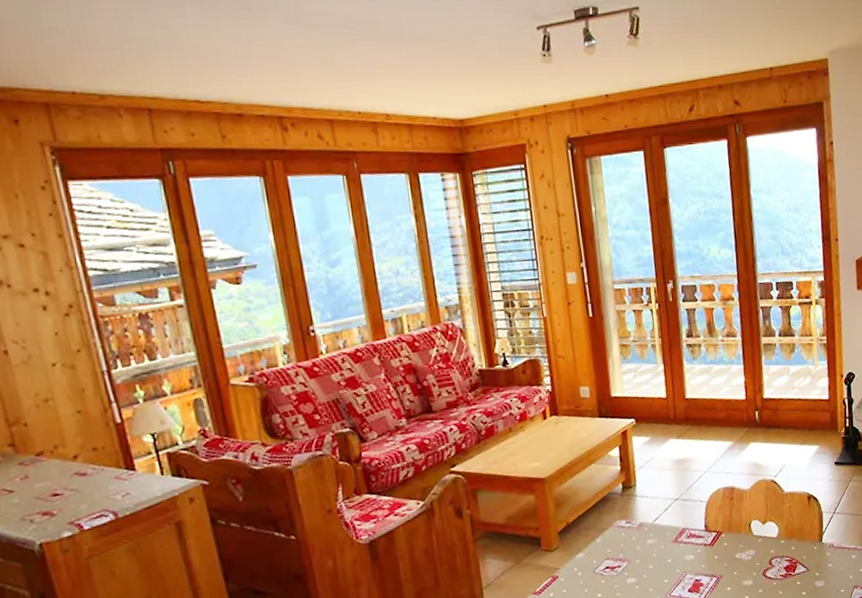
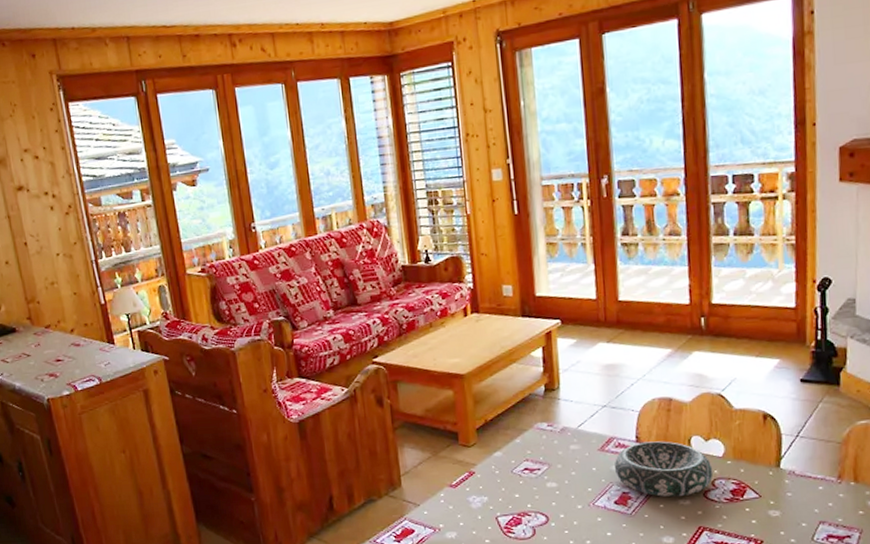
decorative bowl: none [687,527,770,581] -> present [615,441,714,498]

